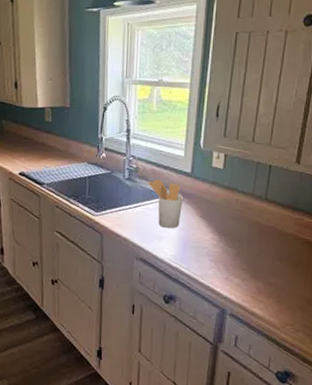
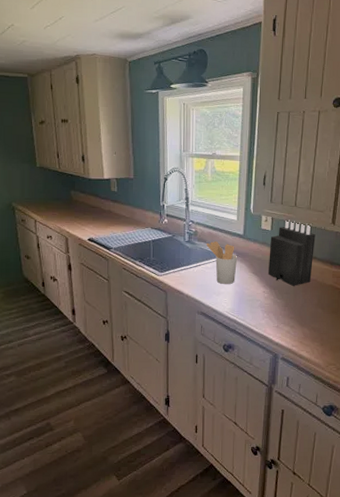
knife block: none [217,157,276,234] -> present [267,220,316,287]

